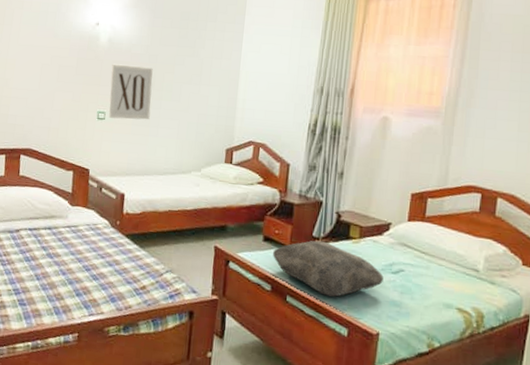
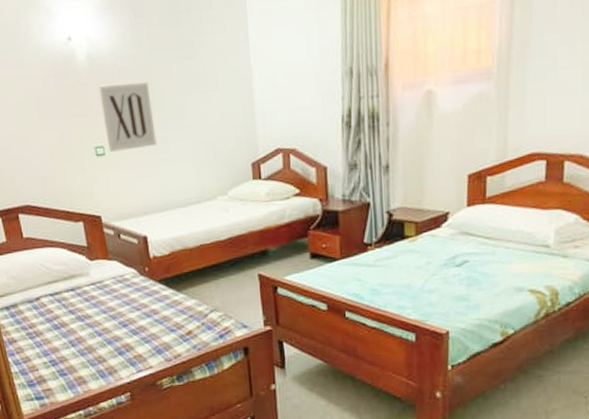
cushion: present [273,240,384,297] -> none [323,246,447,304]

